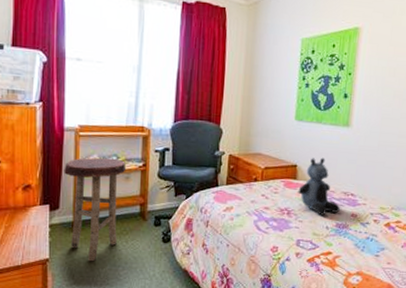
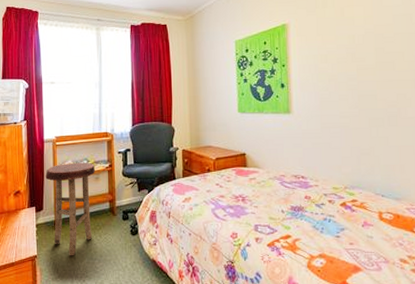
teddy bear: present [298,157,340,216] -> none [249,144,293,200]

